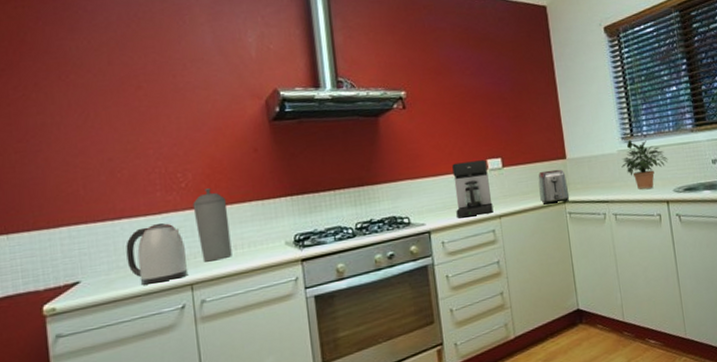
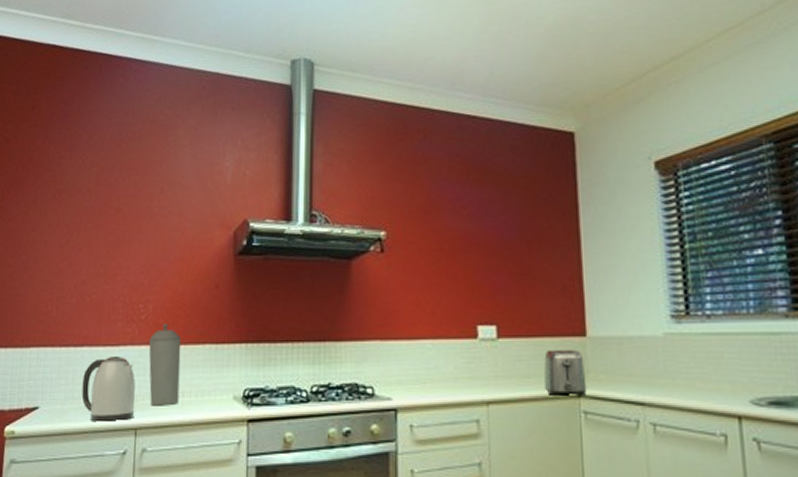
coffee maker: present [452,160,494,219] -> none [432,325,480,398]
potted plant: present [621,140,668,190] -> none [668,320,744,395]

